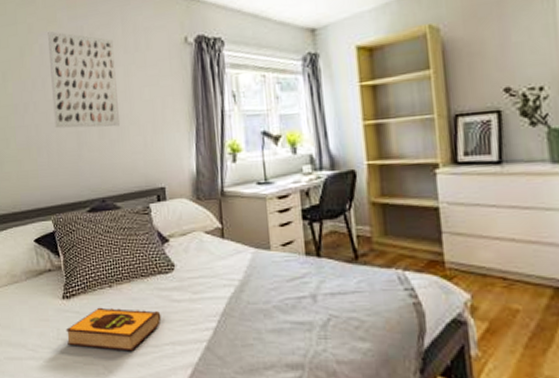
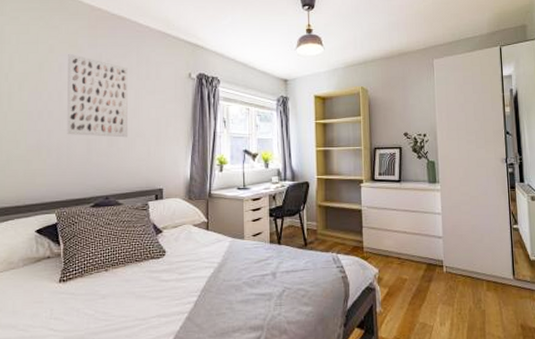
hardback book: present [65,307,162,352] -> none [59,288,151,326]

